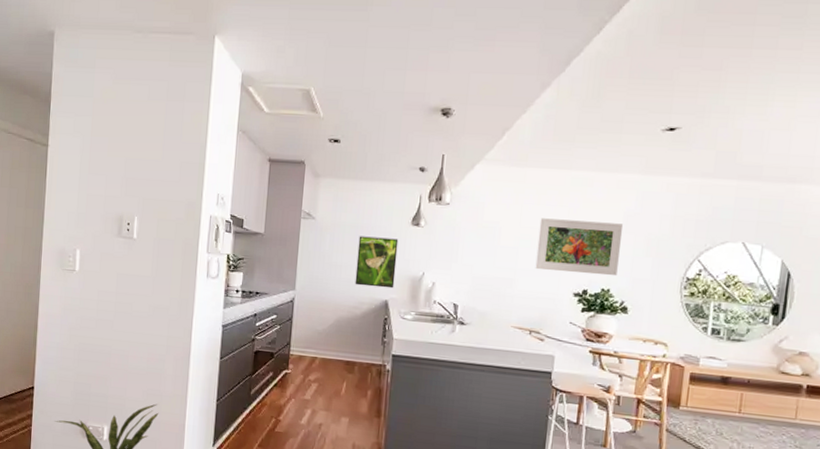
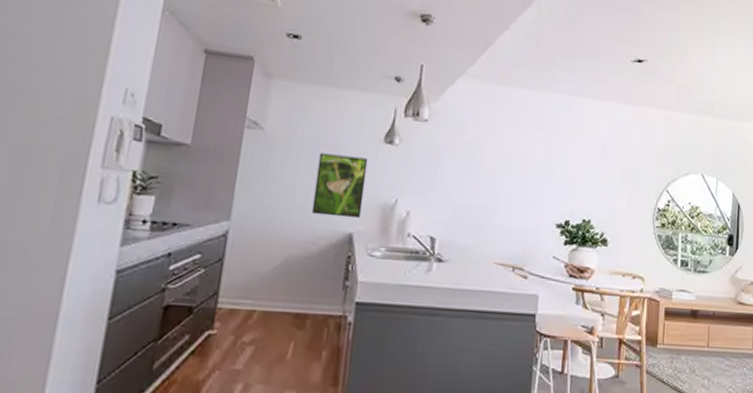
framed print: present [535,218,624,276] -> none [518,142,601,206]

